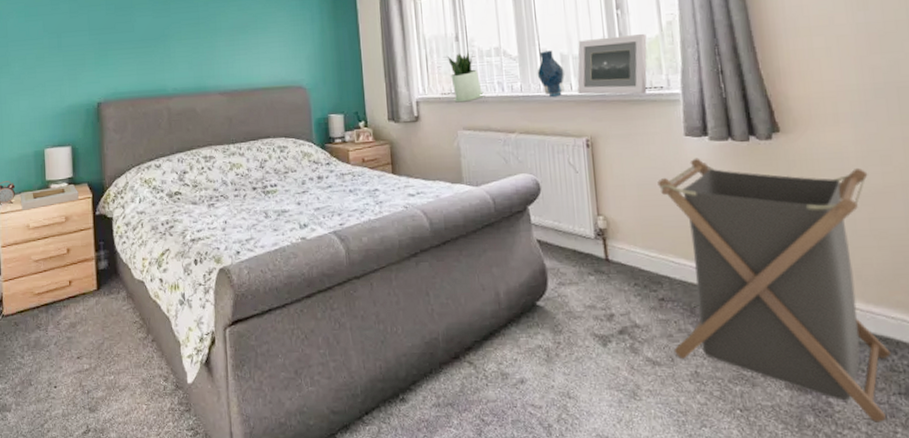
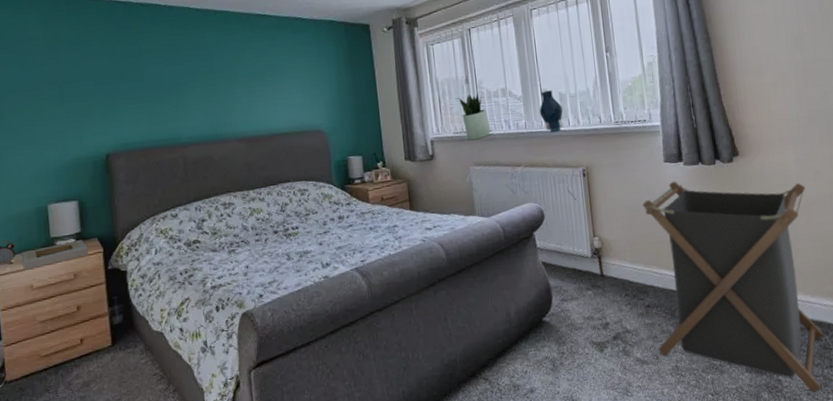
picture frame: present [577,33,647,95] -> none [574,73,633,129]

